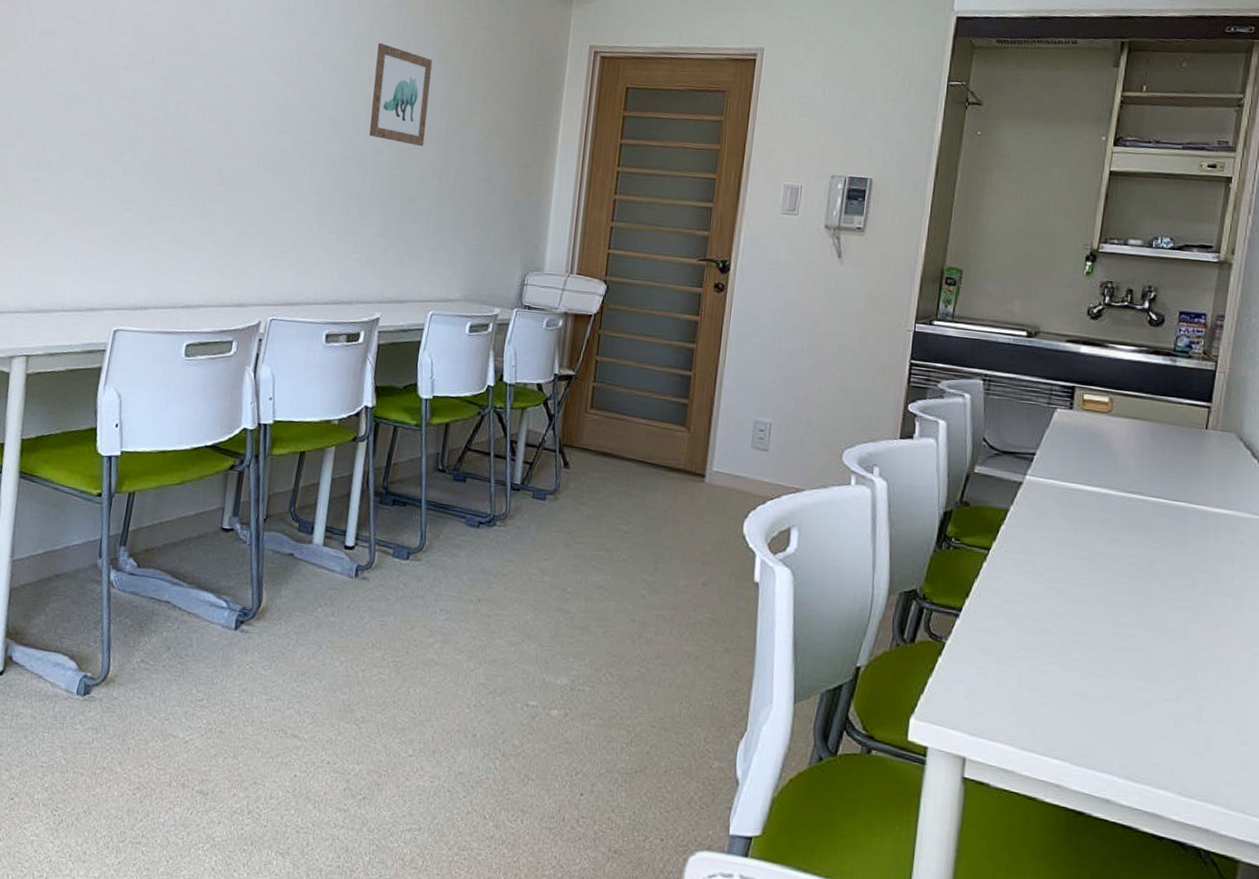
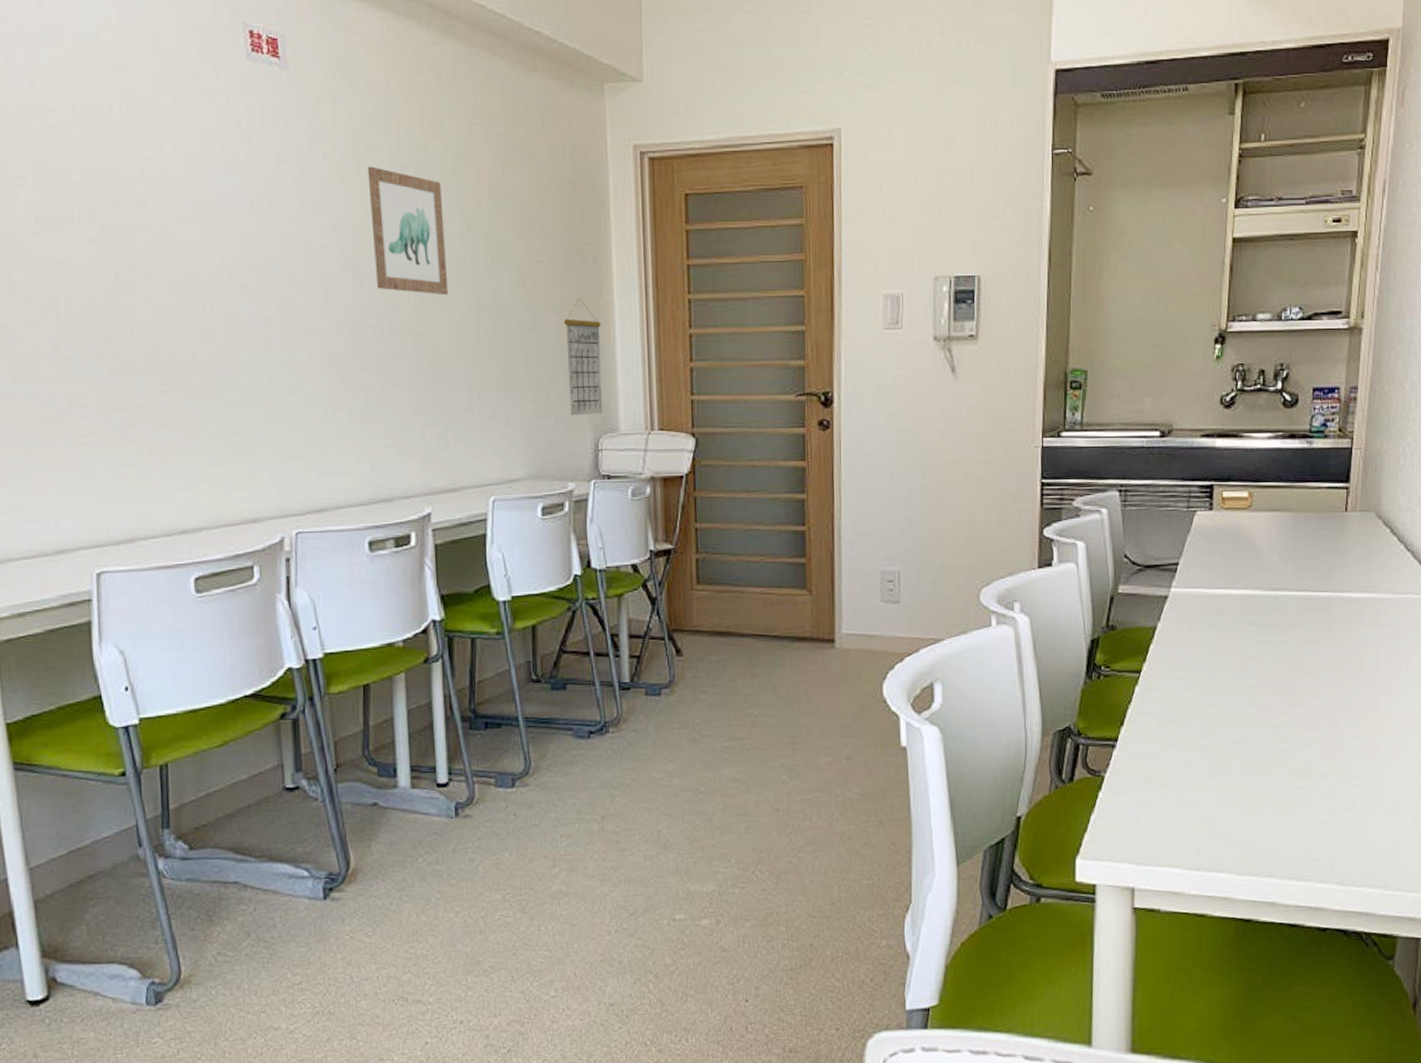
calendar: none [505,160,542,255] -> present [564,298,603,416]

